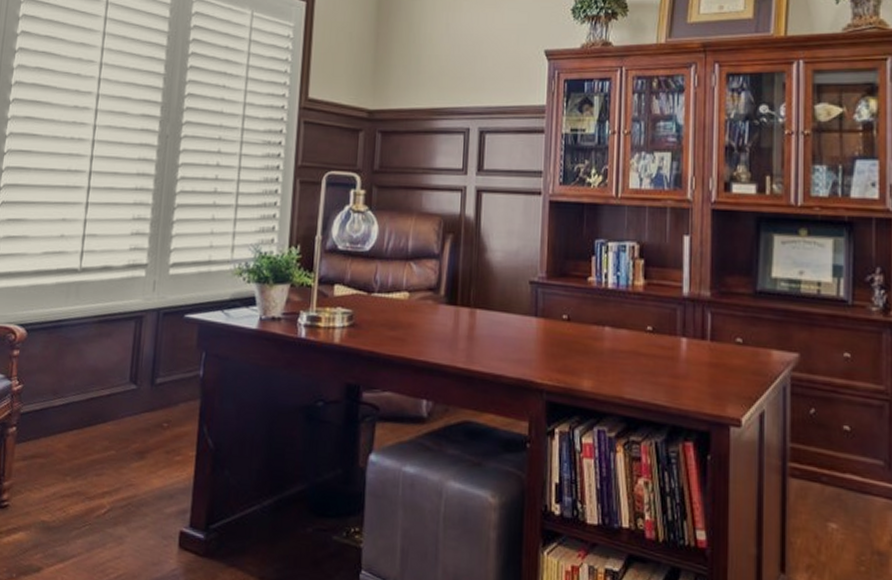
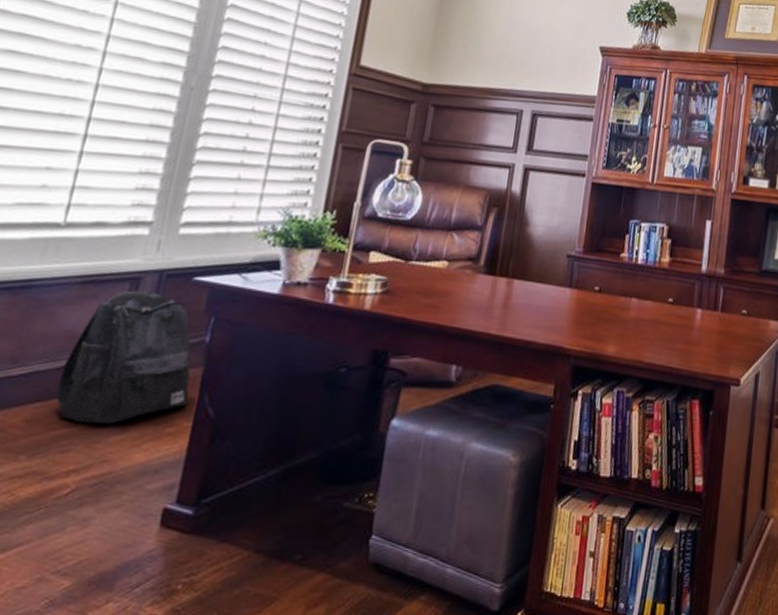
backpack: none [88,328,191,452] -> present [55,290,191,425]

